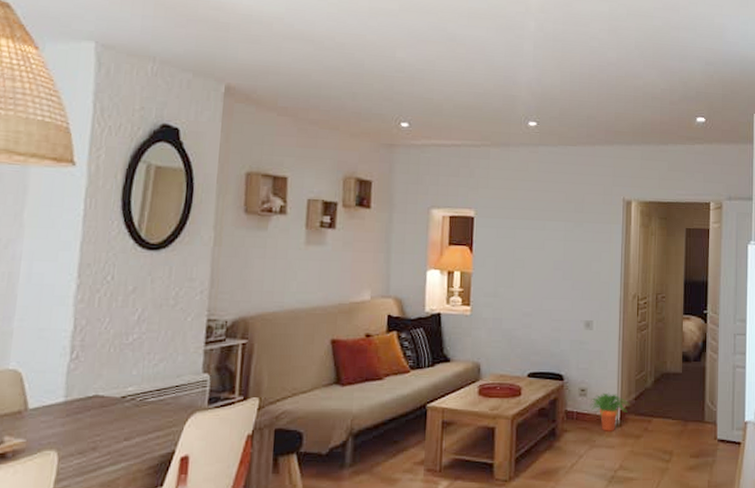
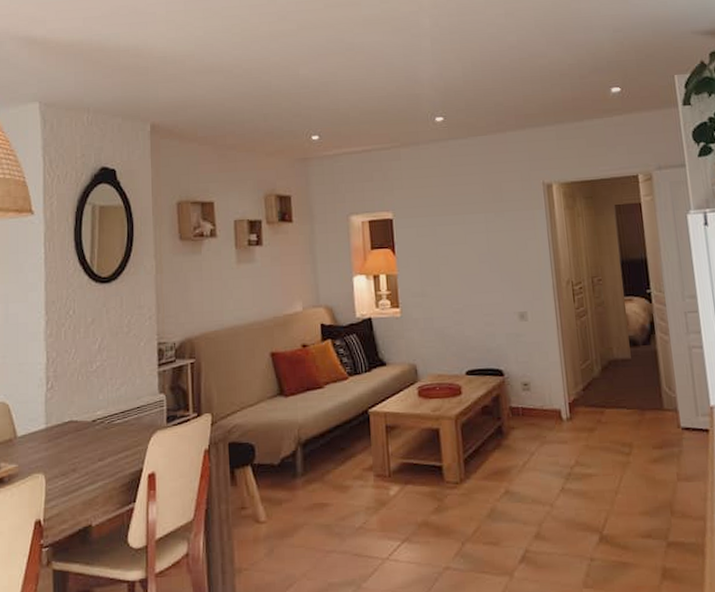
potted plant: present [590,392,630,431] -> none [535,385,579,426]

